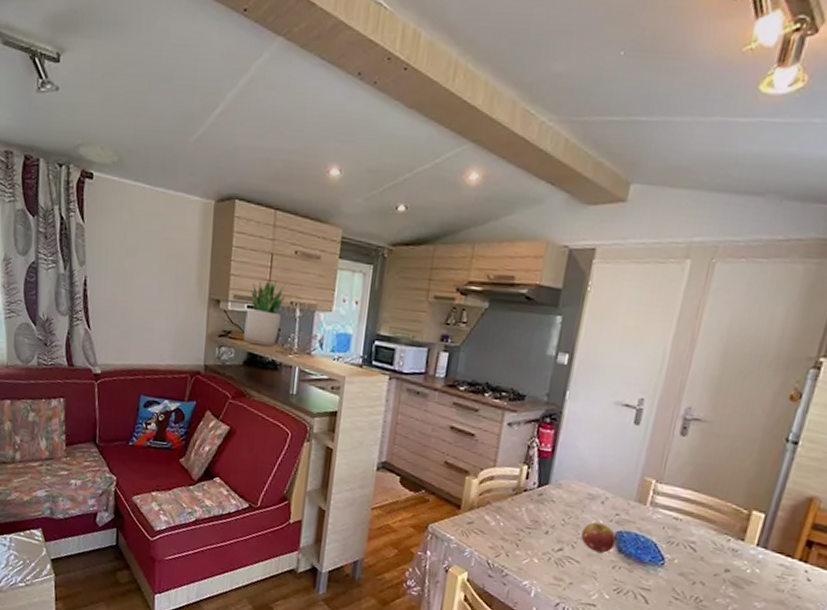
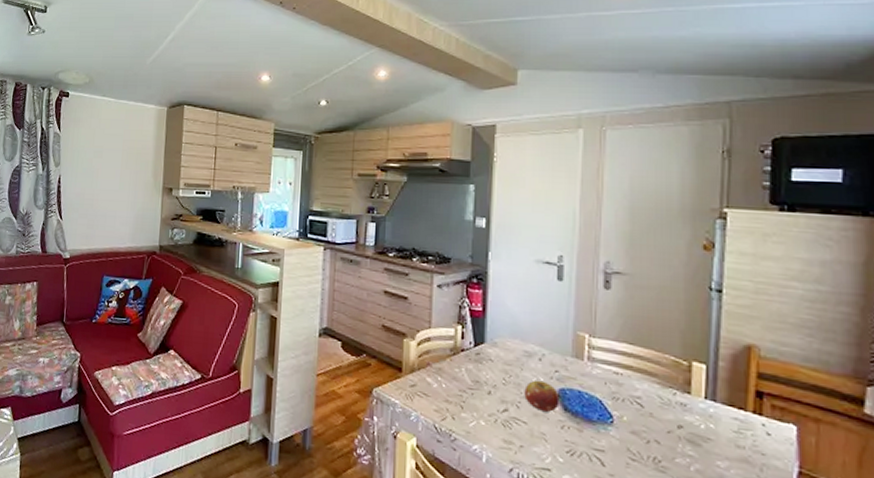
planter: present [243,280,287,347] -> none [193,169,229,226]

